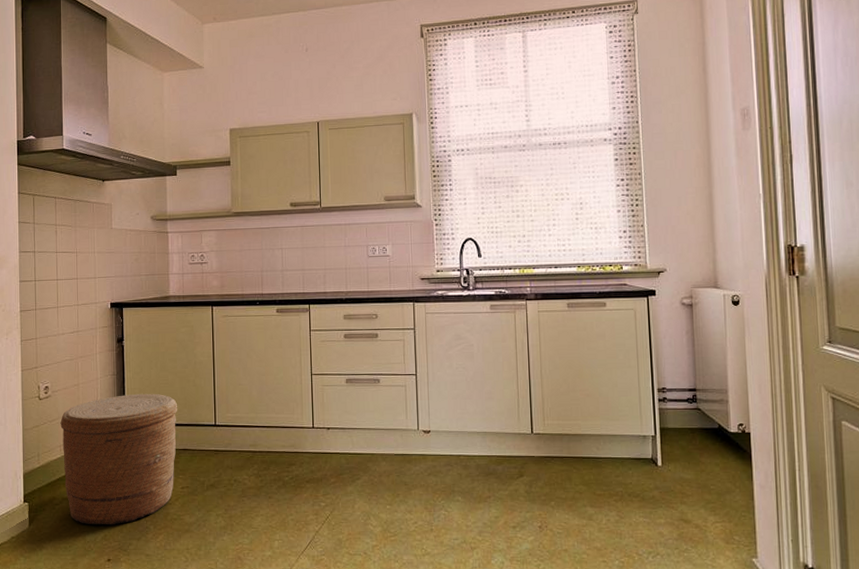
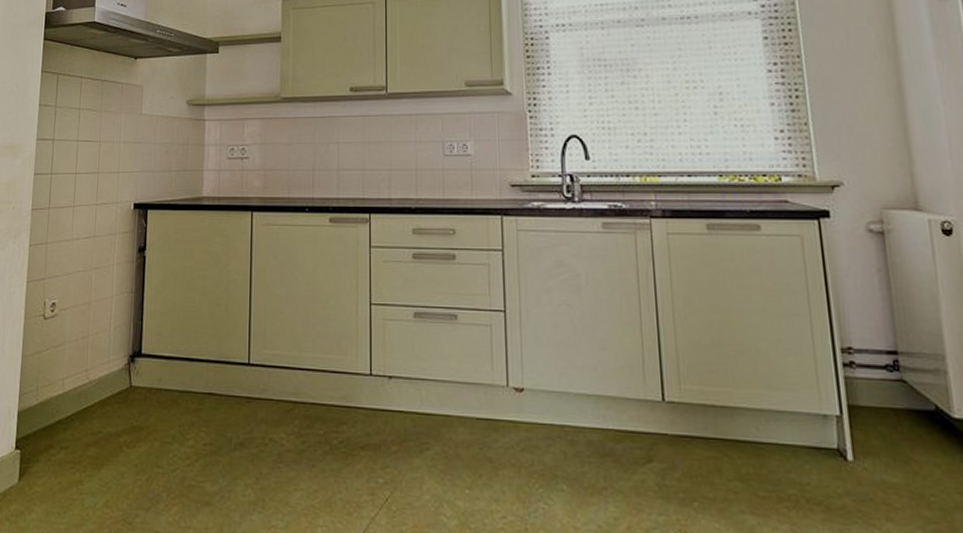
basket: present [60,393,178,525] -> none [64,317,205,488]

